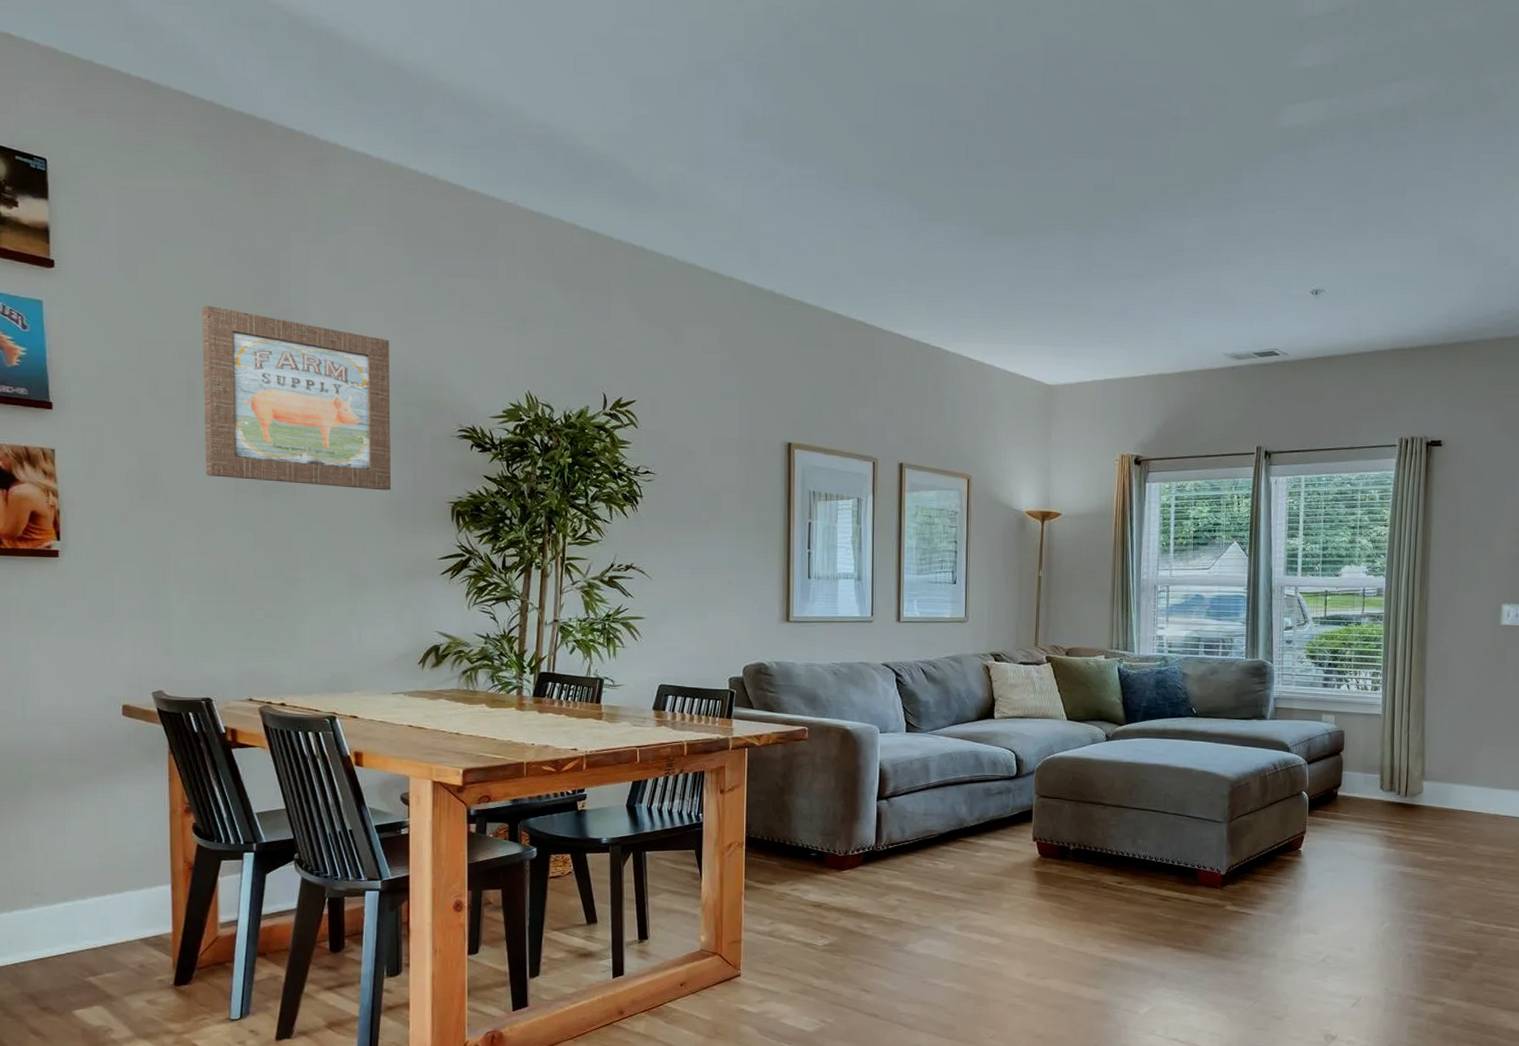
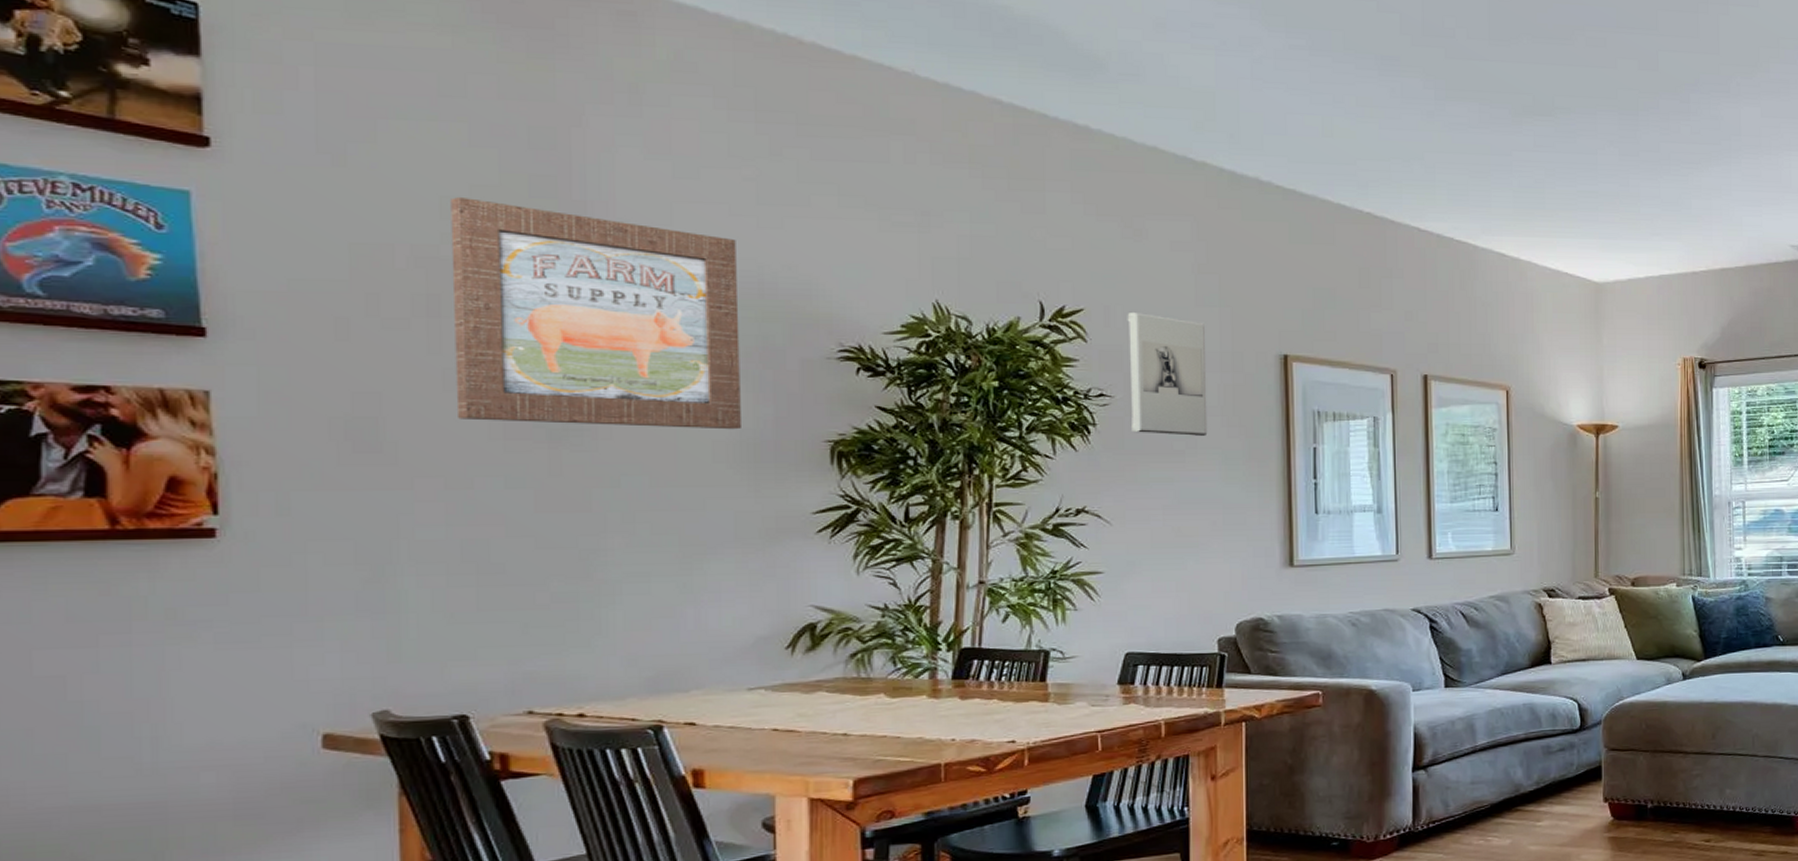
wall sculpture: none [668,403,727,509] -> present [1127,311,1208,436]

